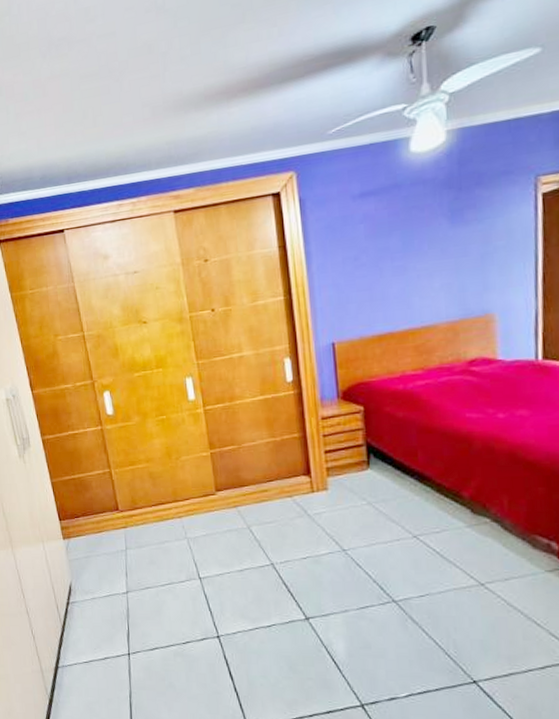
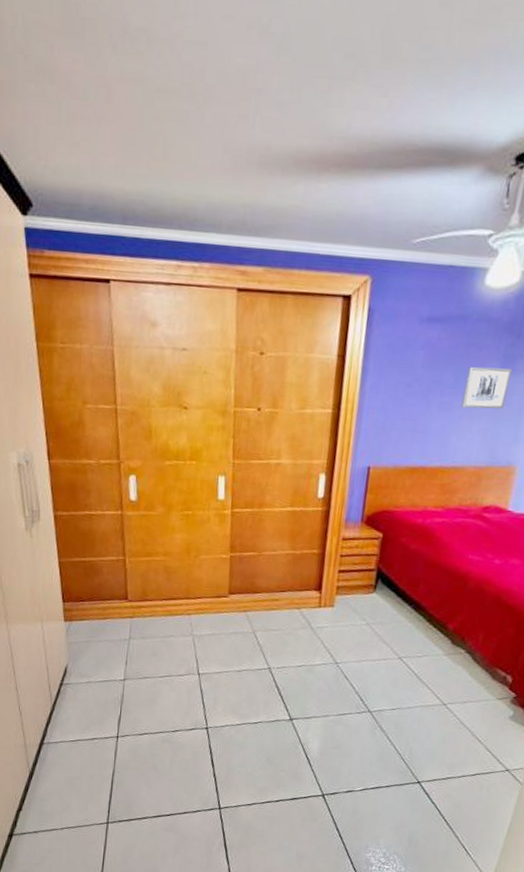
wall art: none [414,220,464,268] -> present [461,366,512,409]

